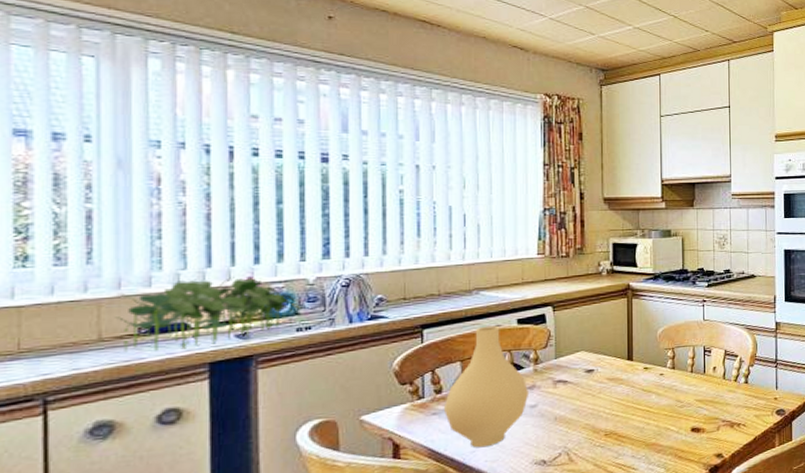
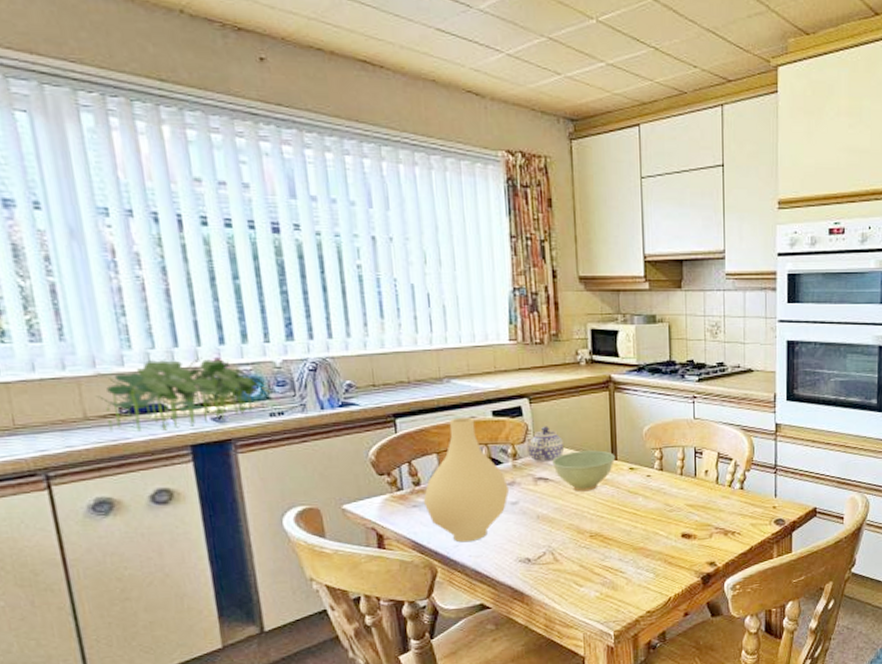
teapot: none [549,331,584,366] -> present [527,426,565,462]
bowl: none [572,352,632,393] -> present [552,450,616,492]

